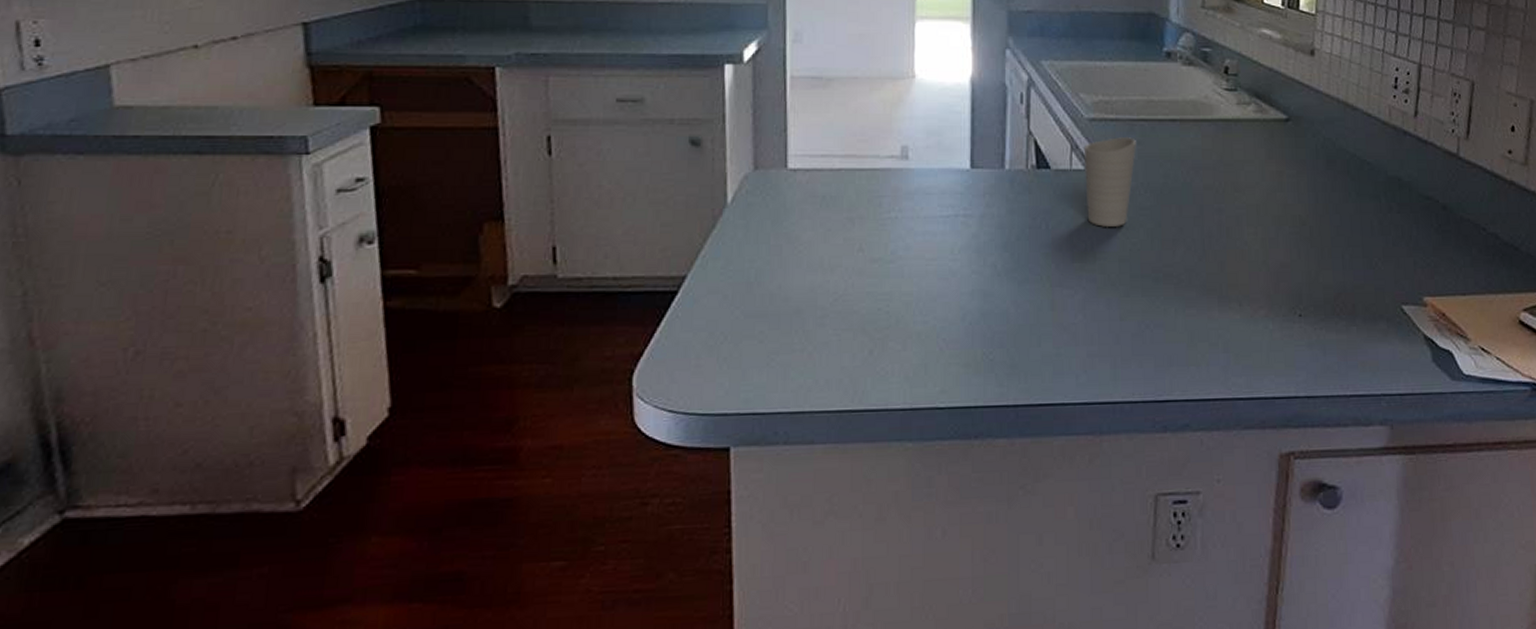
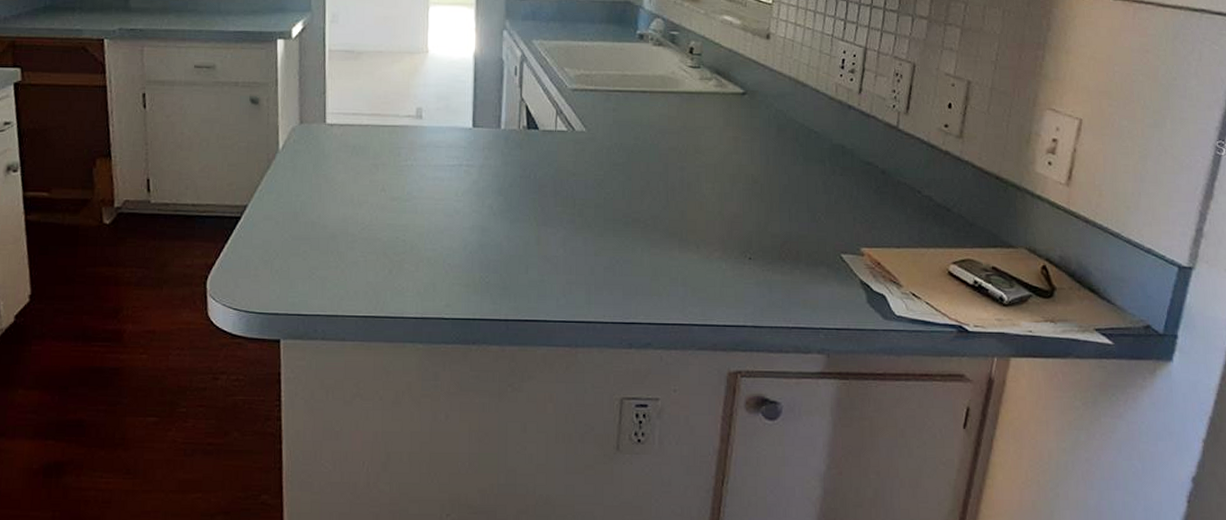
cup: present [1083,136,1136,228] -> none [566,104,612,180]

